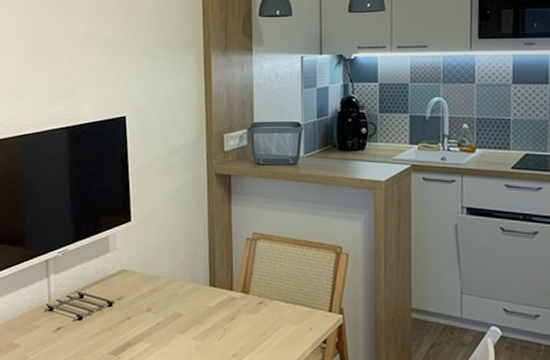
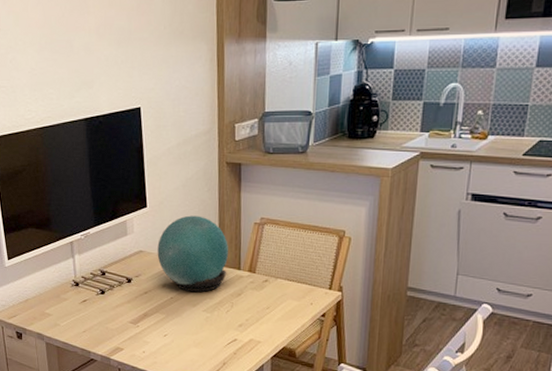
decorative orb: none [142,230,219,317] -> present [157,215,228,293]

